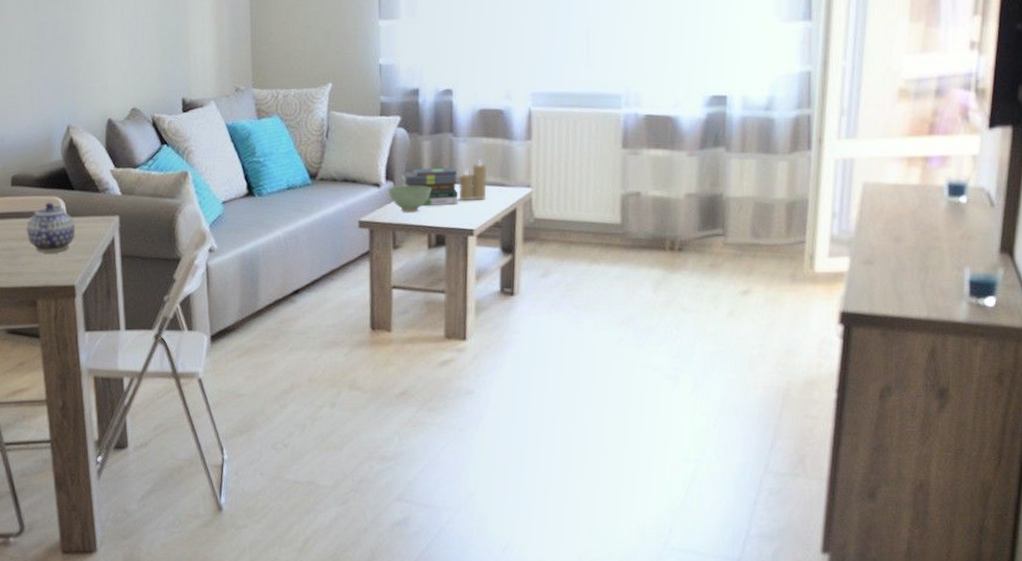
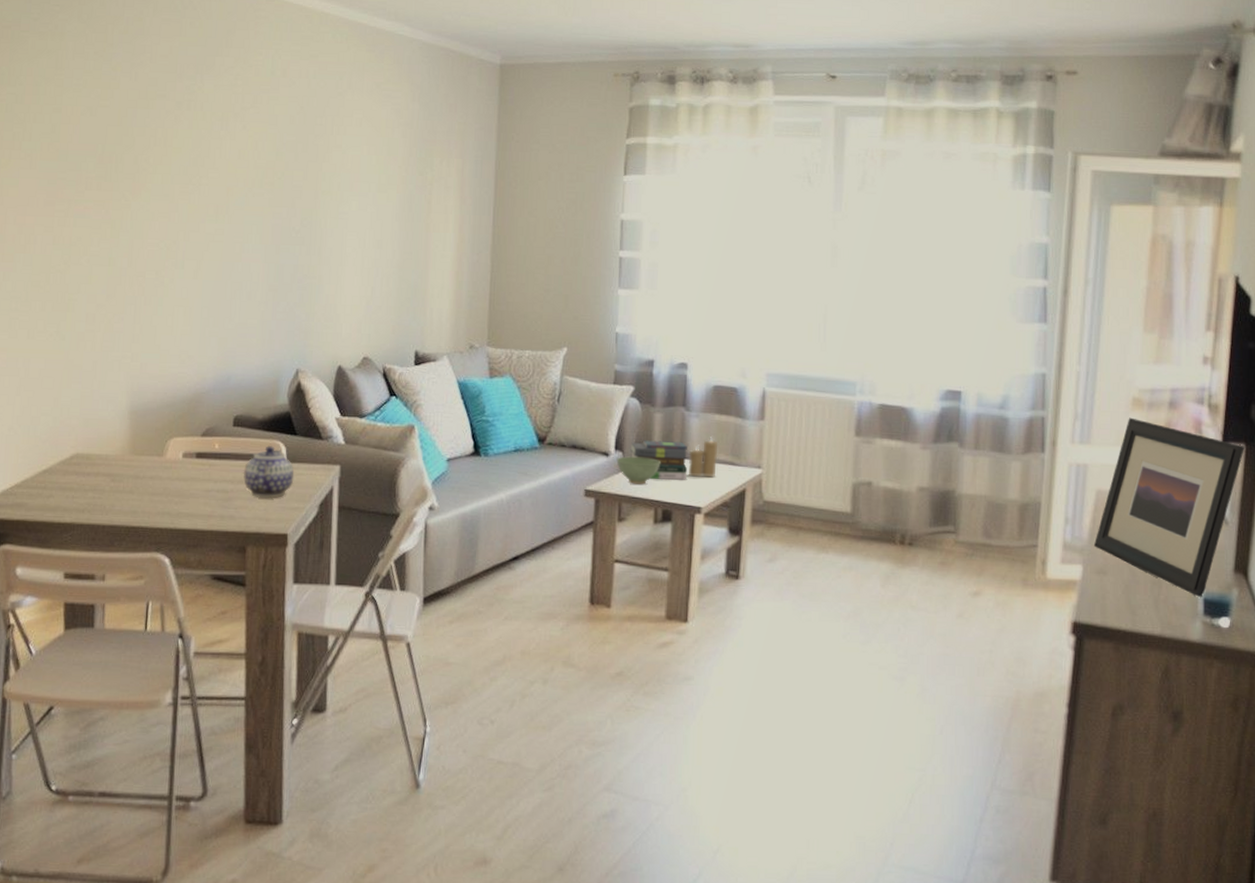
picture frame: none [862,108,1012,279] -> present [1094,417,1245,597]

